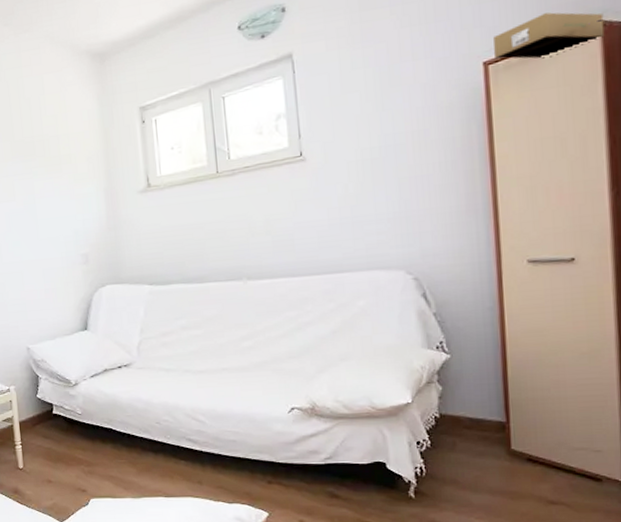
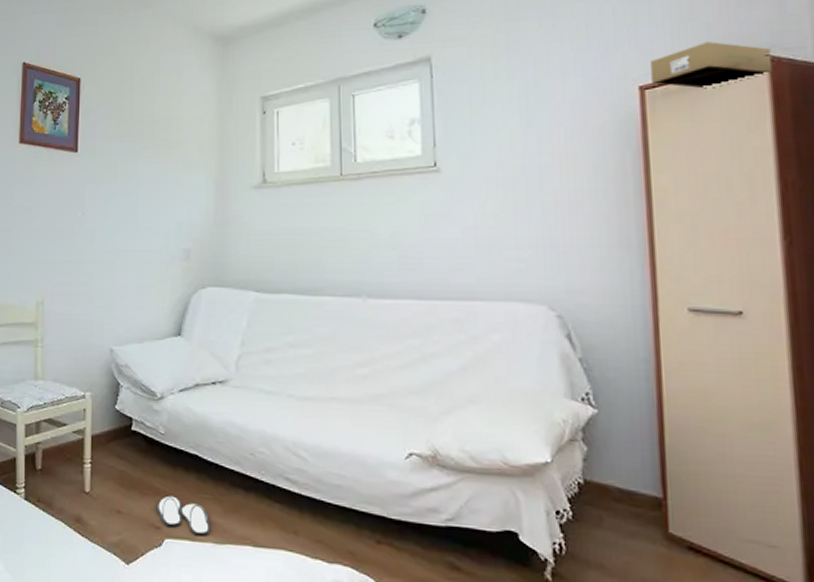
slippers: none [81,464,128,494] -> present [157,495,211,537]

